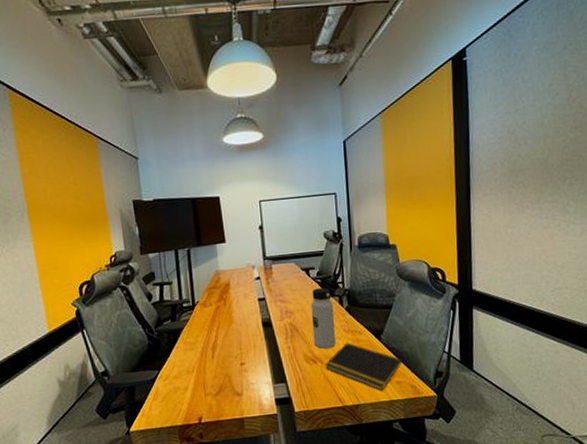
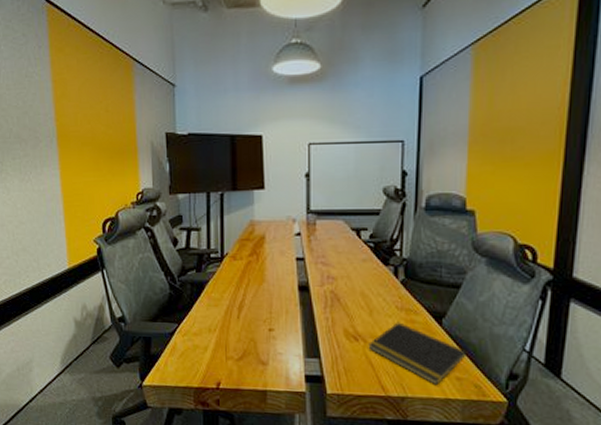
water bottle: present [310,287,336,349] -> none [357,253,386,326]

